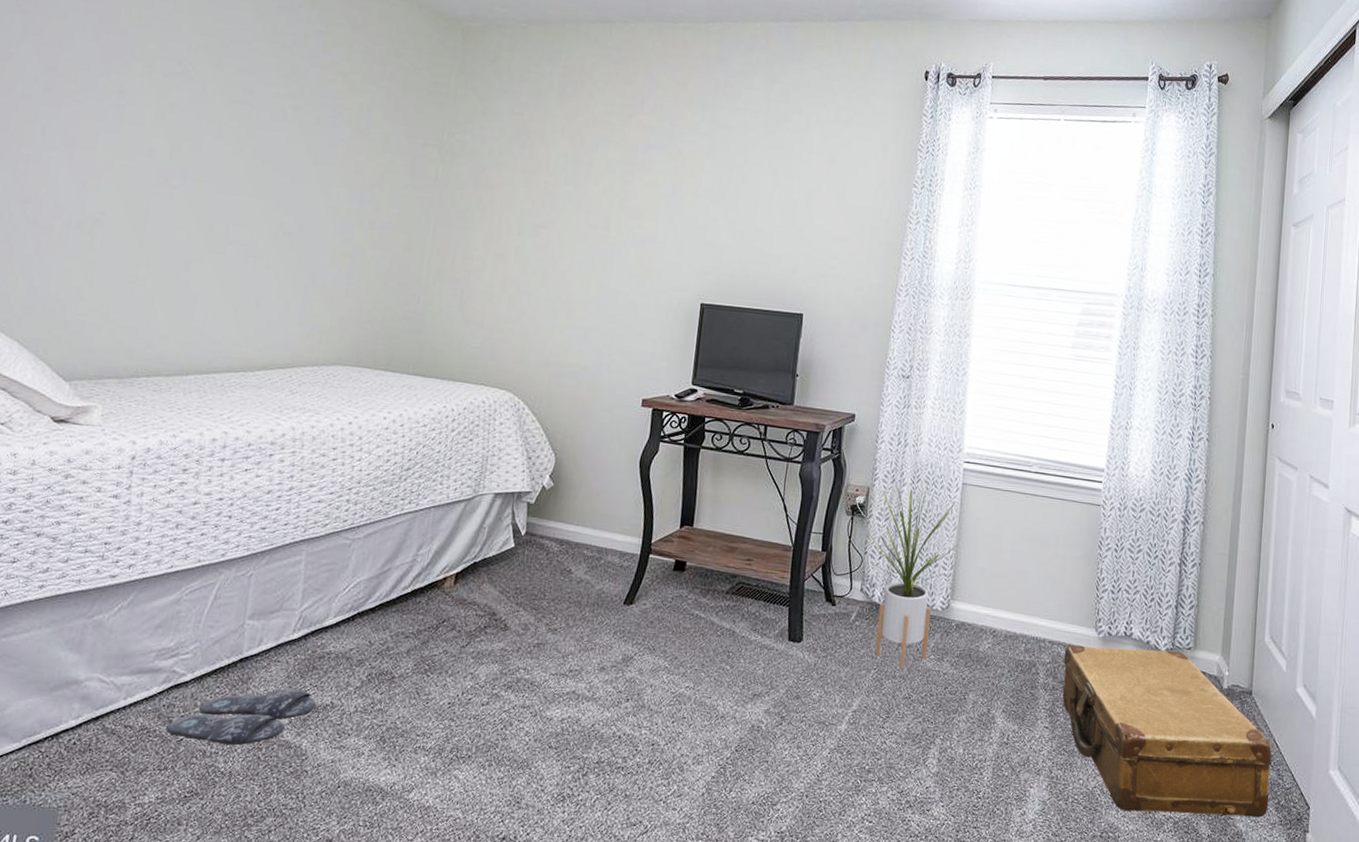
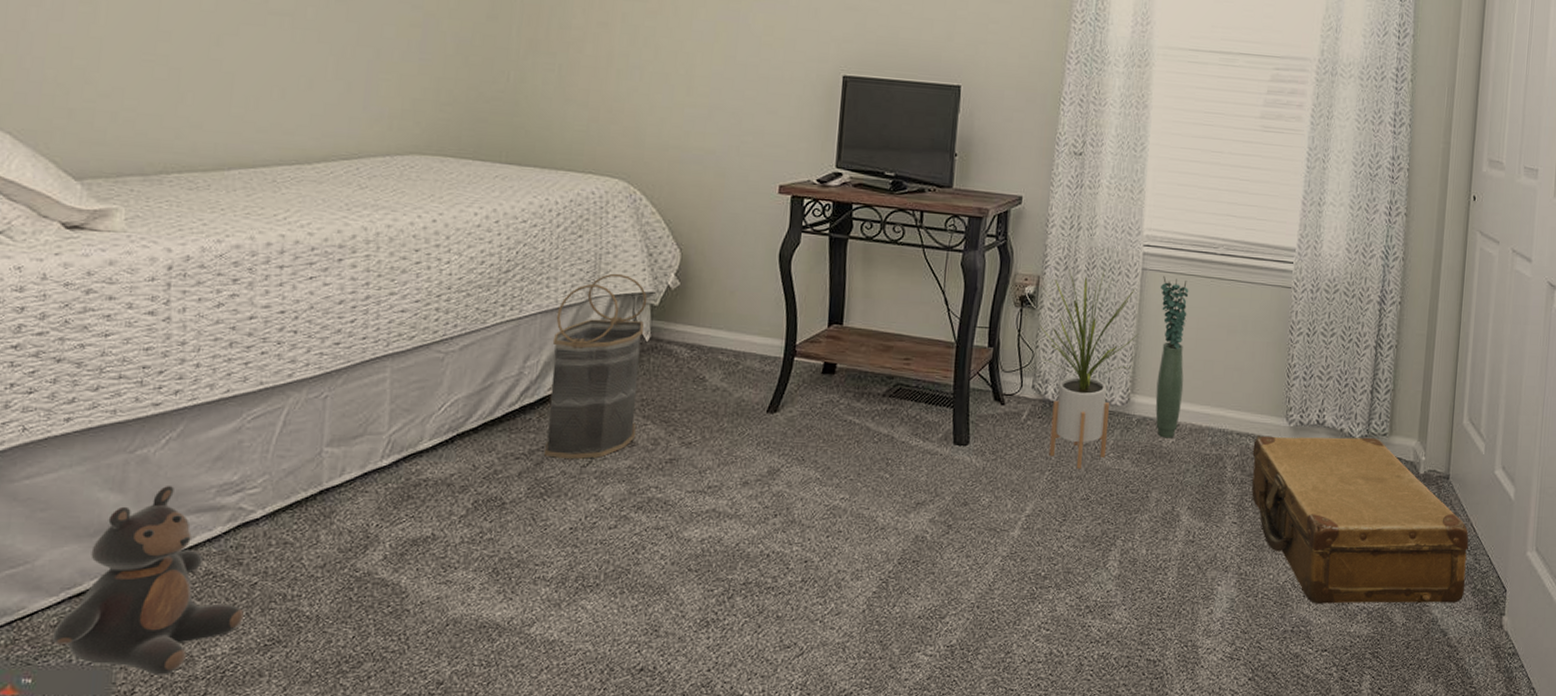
teddy bear: none [12,647,170,819] -> present [53,485,244,675]
slippers: present [166,688,317,745] -> none [236,521,415,585]
basket: none [430,473,525,640] -> present [545,273,647,460]
vase: none [973,490,1005,644] -> present [1155,275,1189,438]

